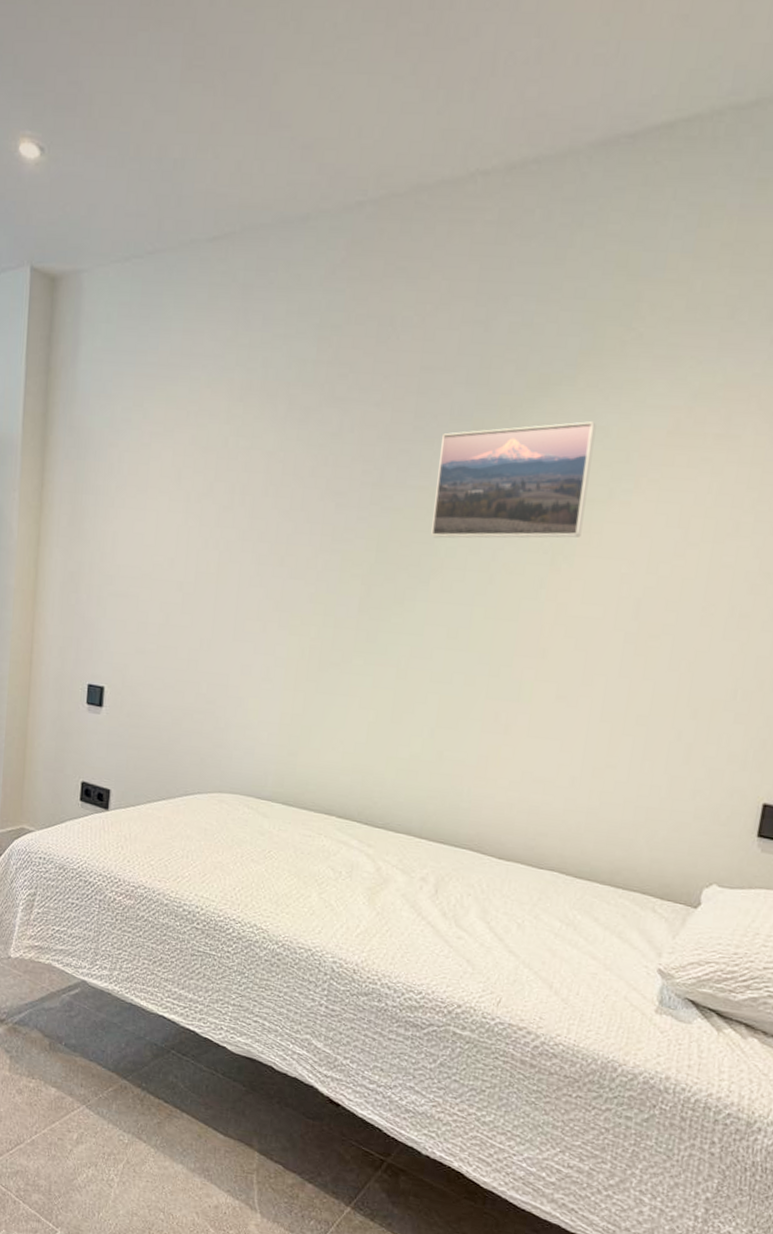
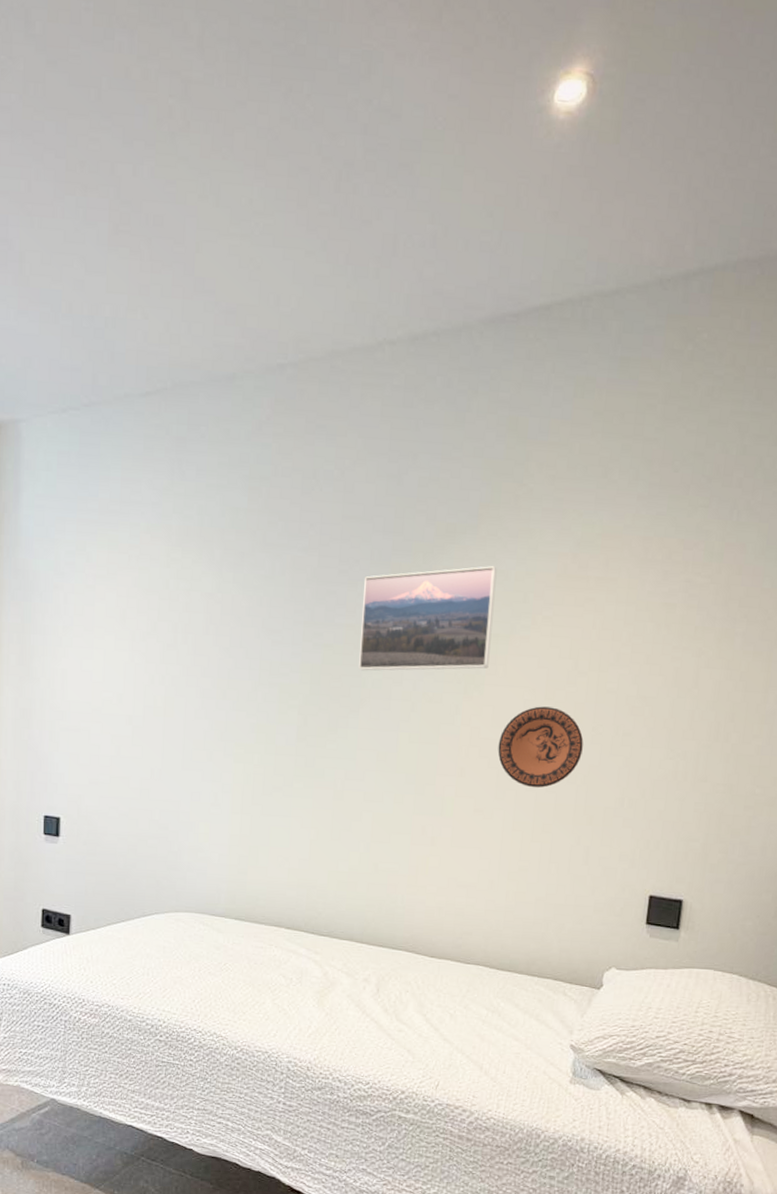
decorative plate: none [587,581,691,675] -> present [498,706,584,788]

